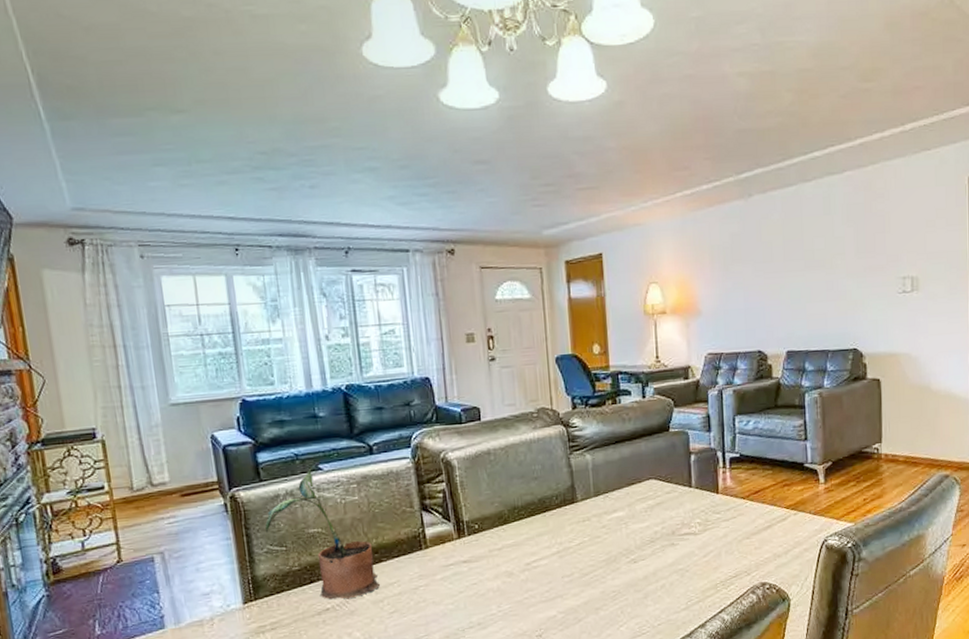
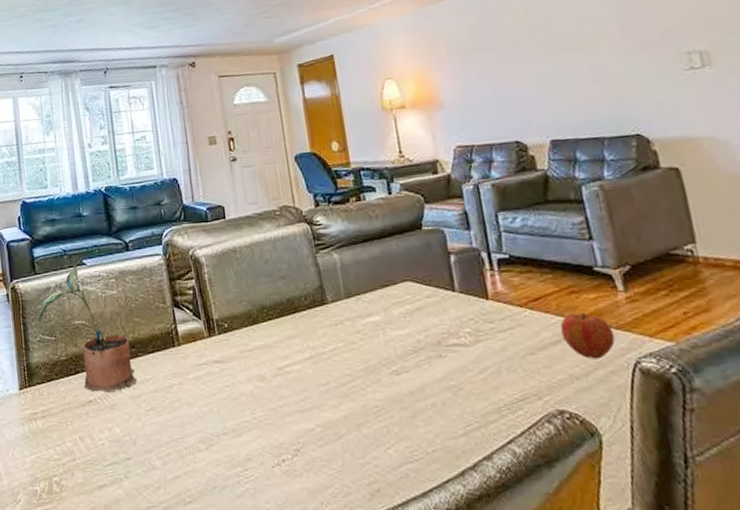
apple: none [772,501,811,540] -> present [560,312,615,359]

